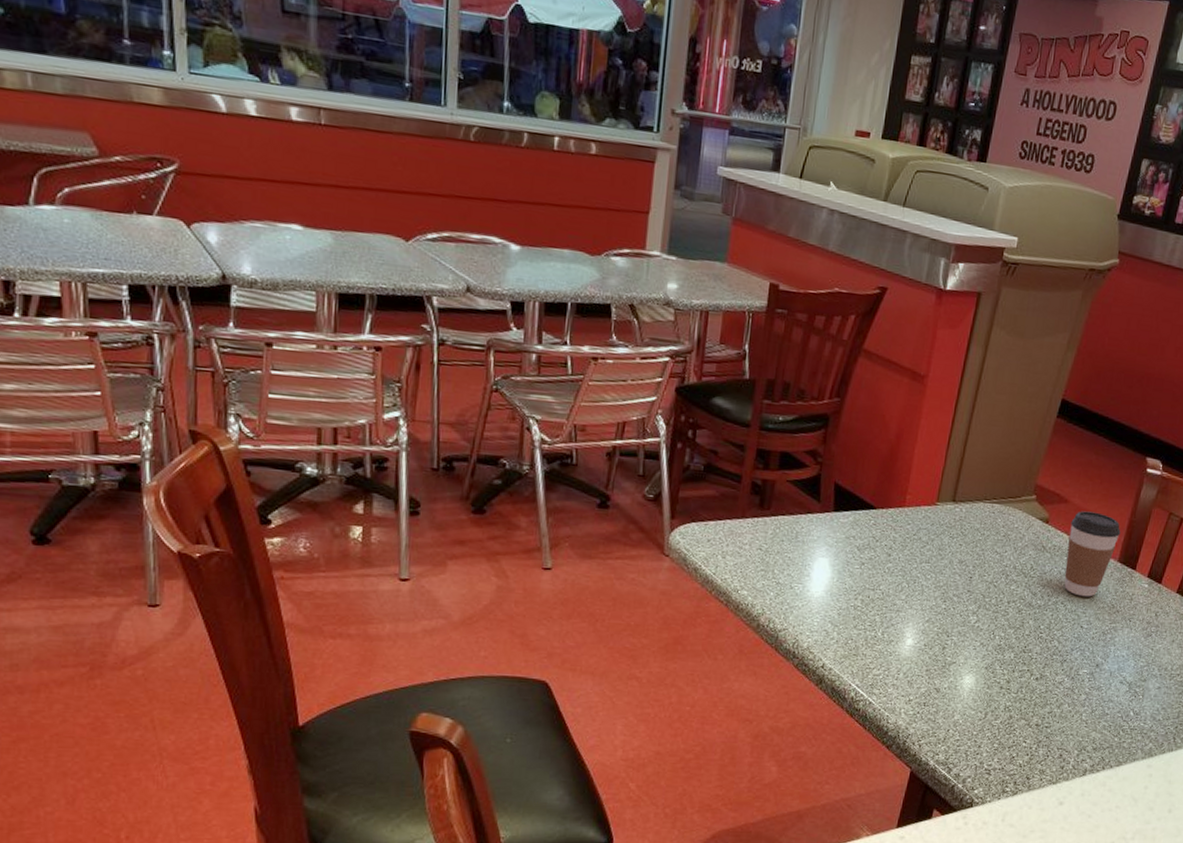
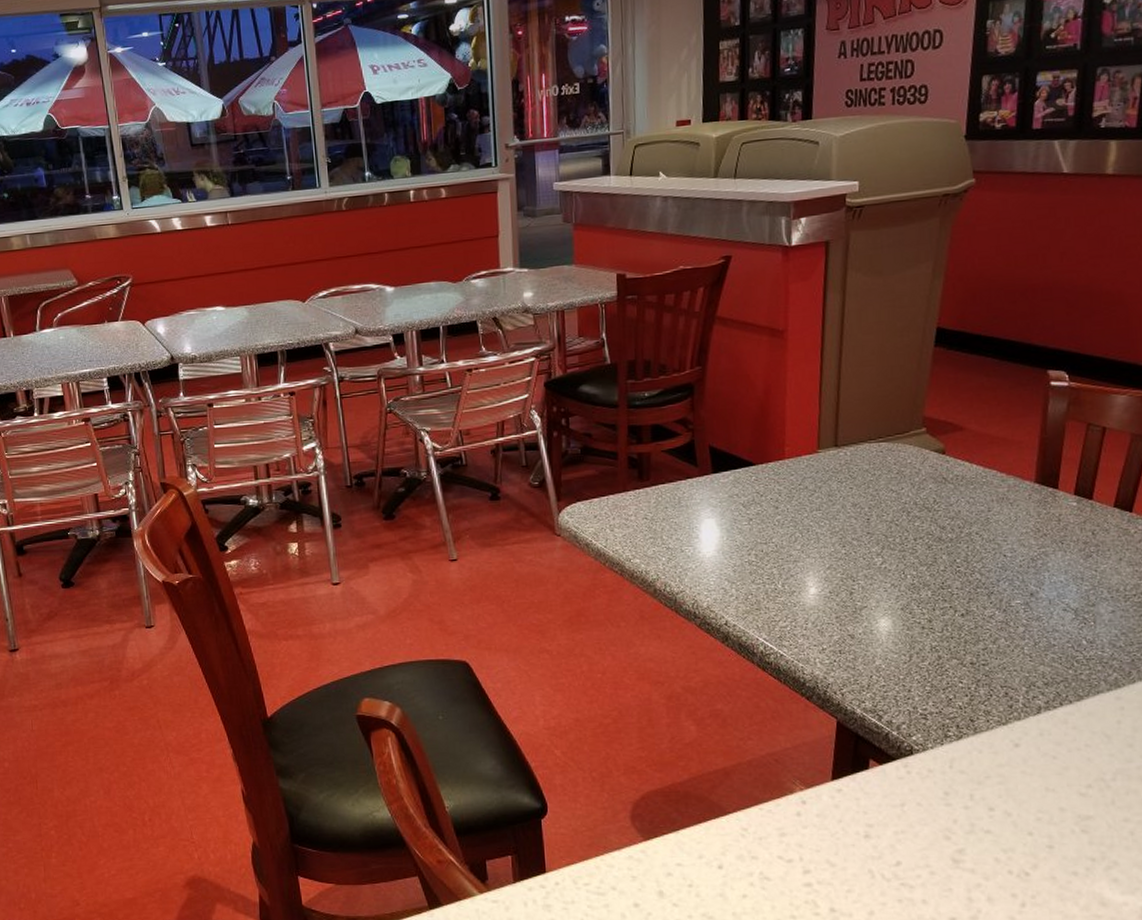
coffee cup: present [1064,511,1121,597] -> none [971,435,1032,524]

